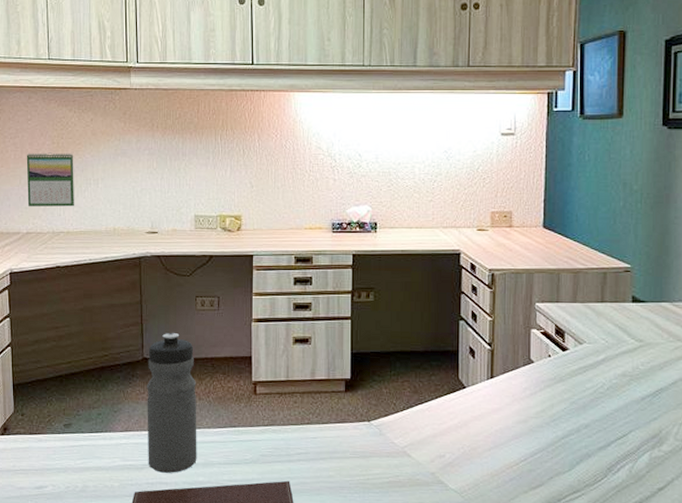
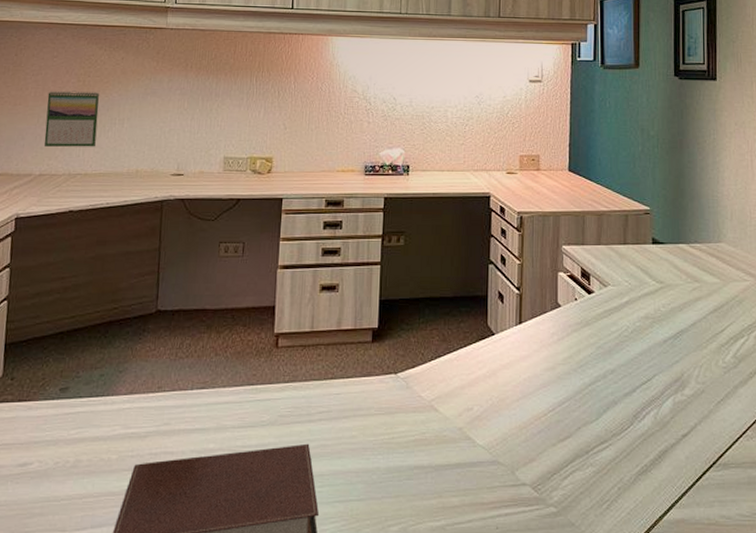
water bottle: present [147,333,197,473] -> none [152,282,214,441]

